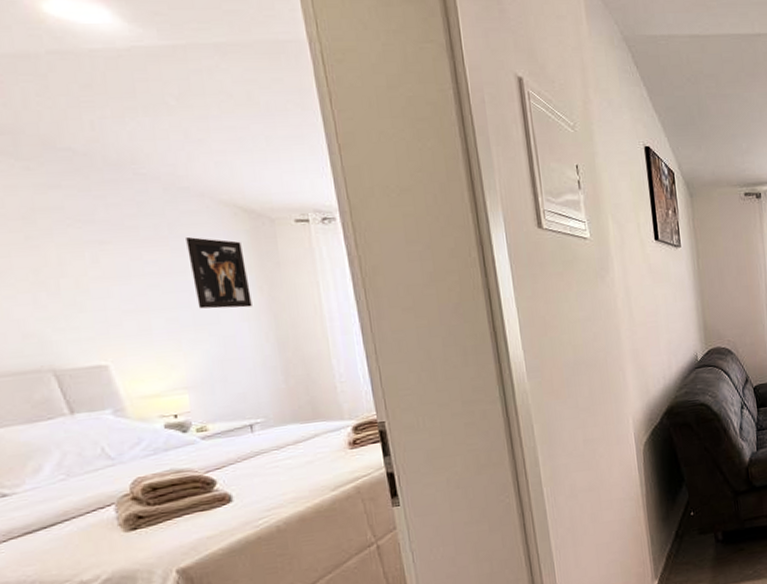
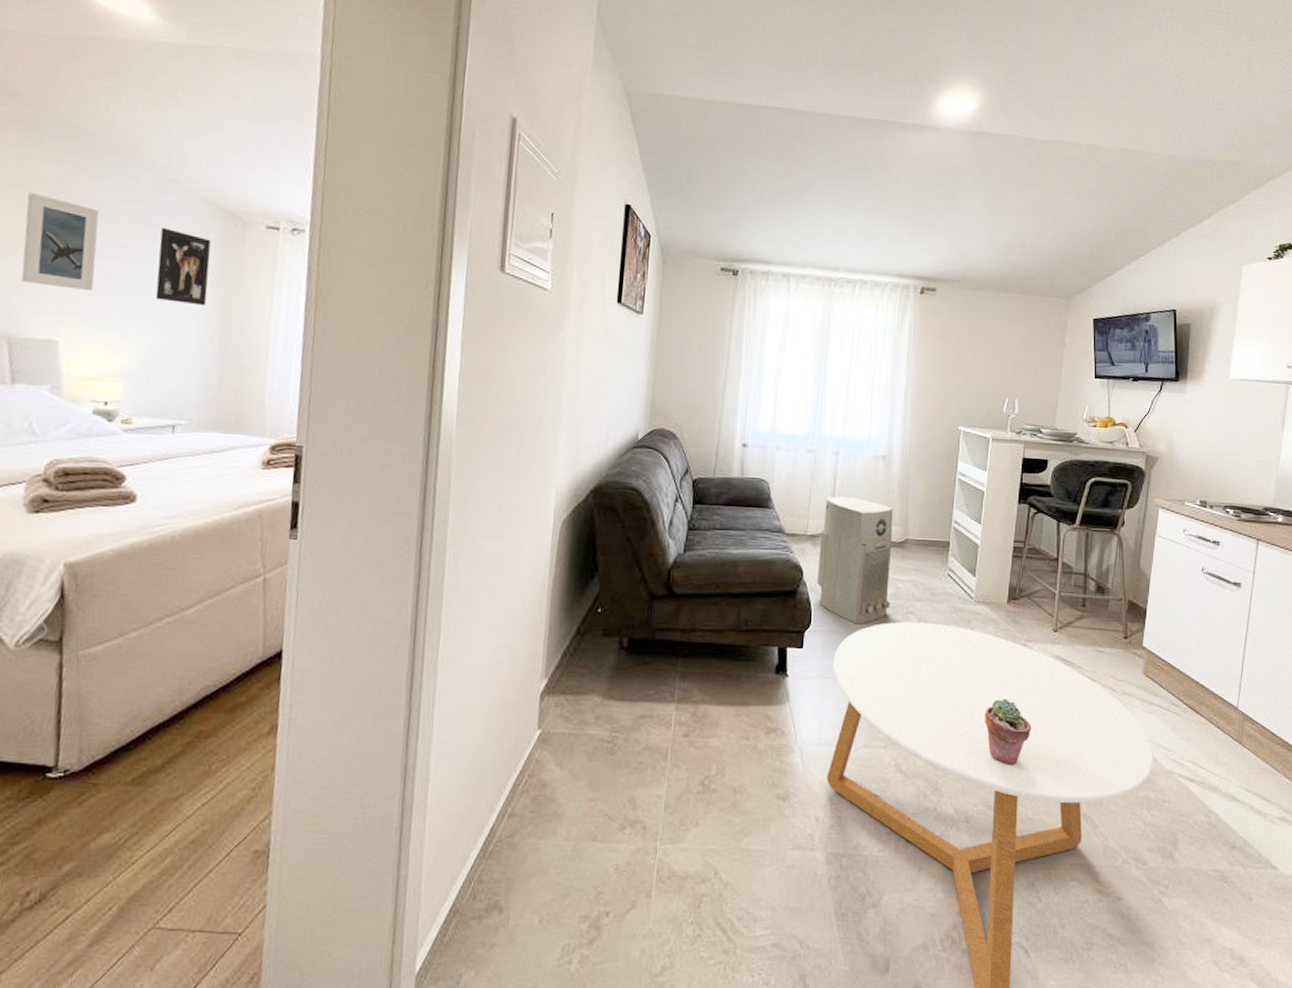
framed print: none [32,222,130,314] -> present [21,192,100,290]

